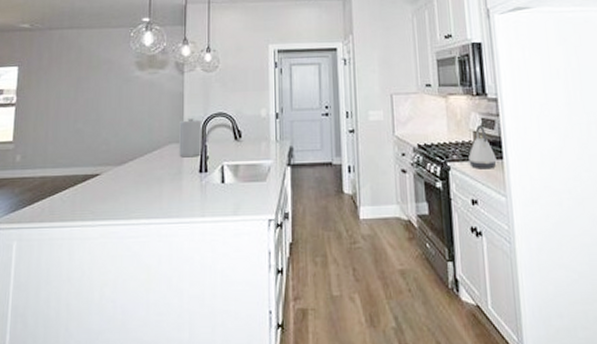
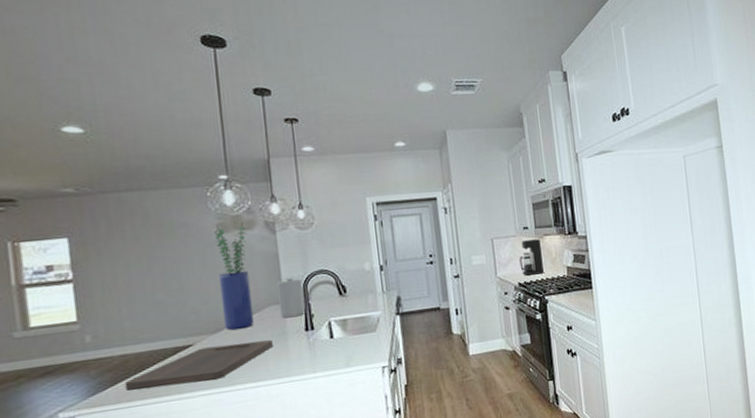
cutting board: none [39,177,169,212] -> present [124,340,274,391]
vase: none [128,62,158,163] -> present [214,222,254,330]
coffee maker: none [420,98,447,137] -> present [519,239,544,276]
kettle: present [468,125,497,169] -> none [563,261,587,300]

